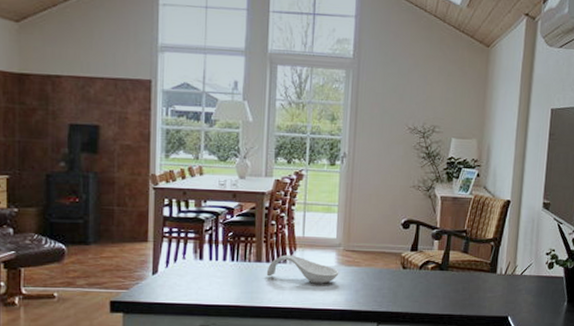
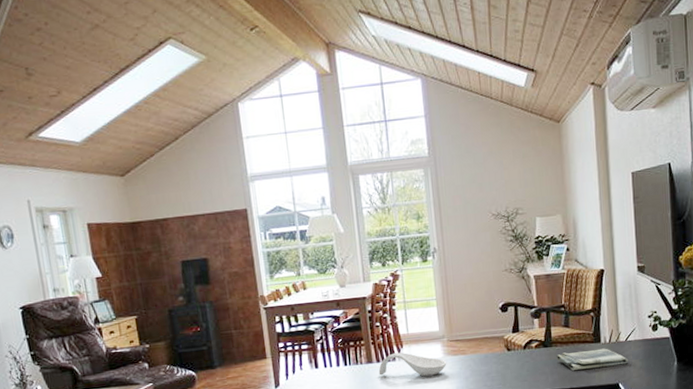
dish towel: none [451,278,521,298] -> present [556,348,629,370]

